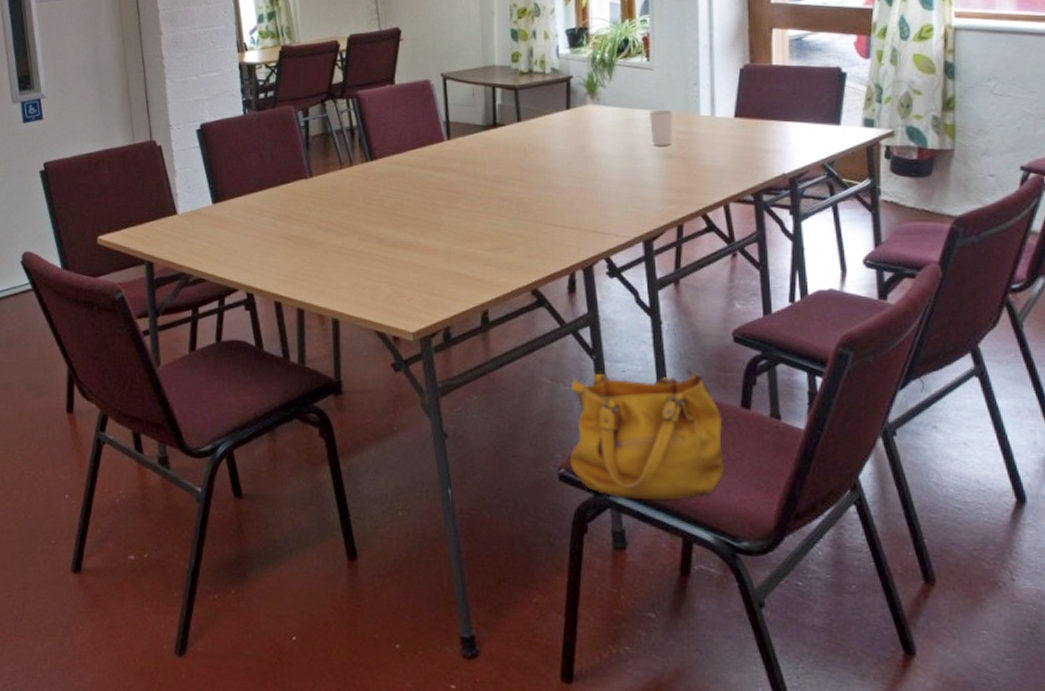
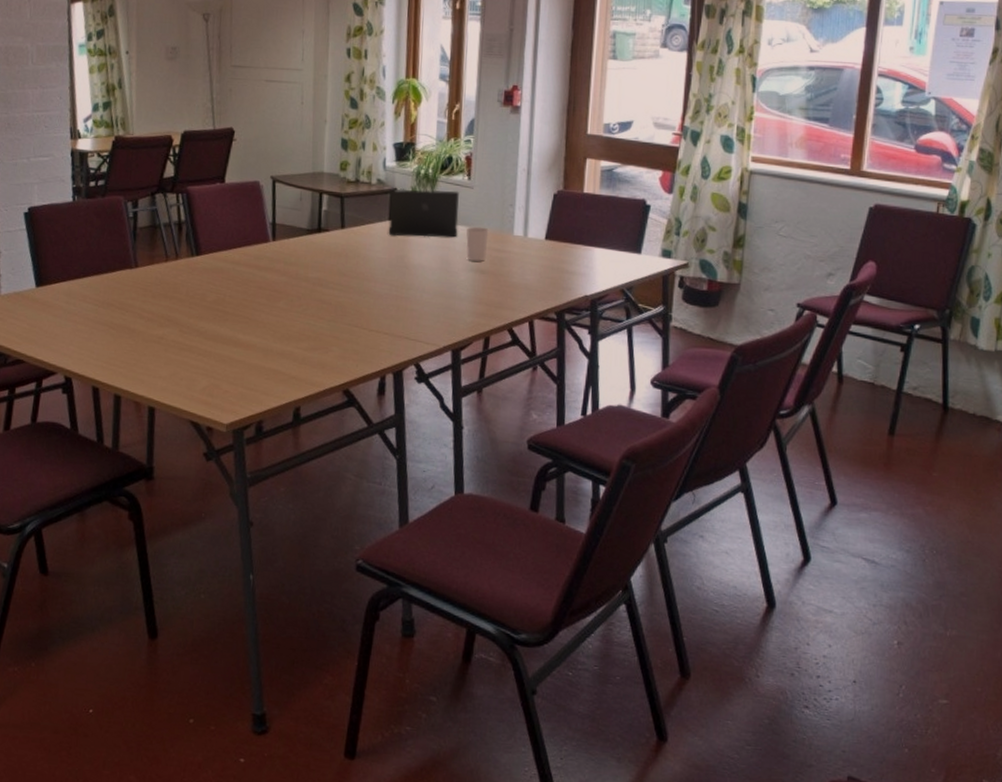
laptop: none [565,74,640,126] -> present [388,188,459,237]
handbag: present [569,368,725,501] -> none [367,471,512,593]

